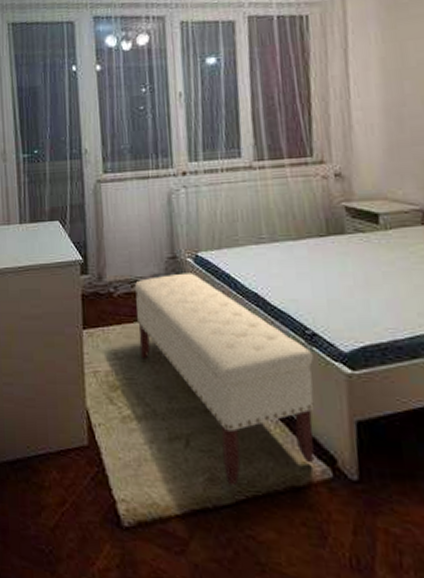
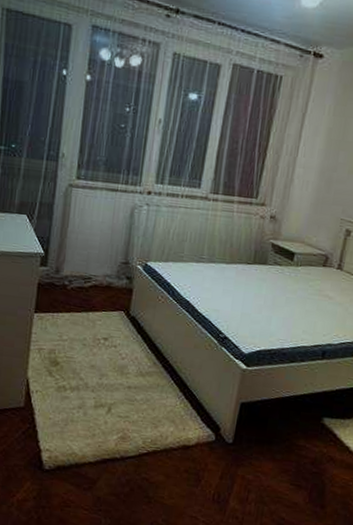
bench: present [134,273,314,486] -> none [82,276,221,443]

